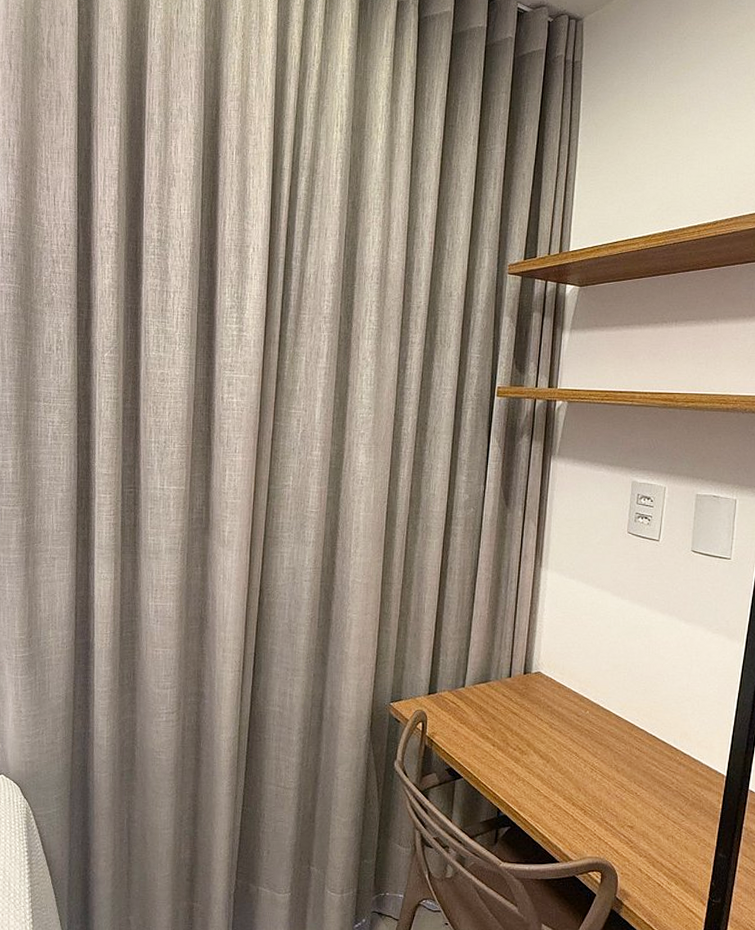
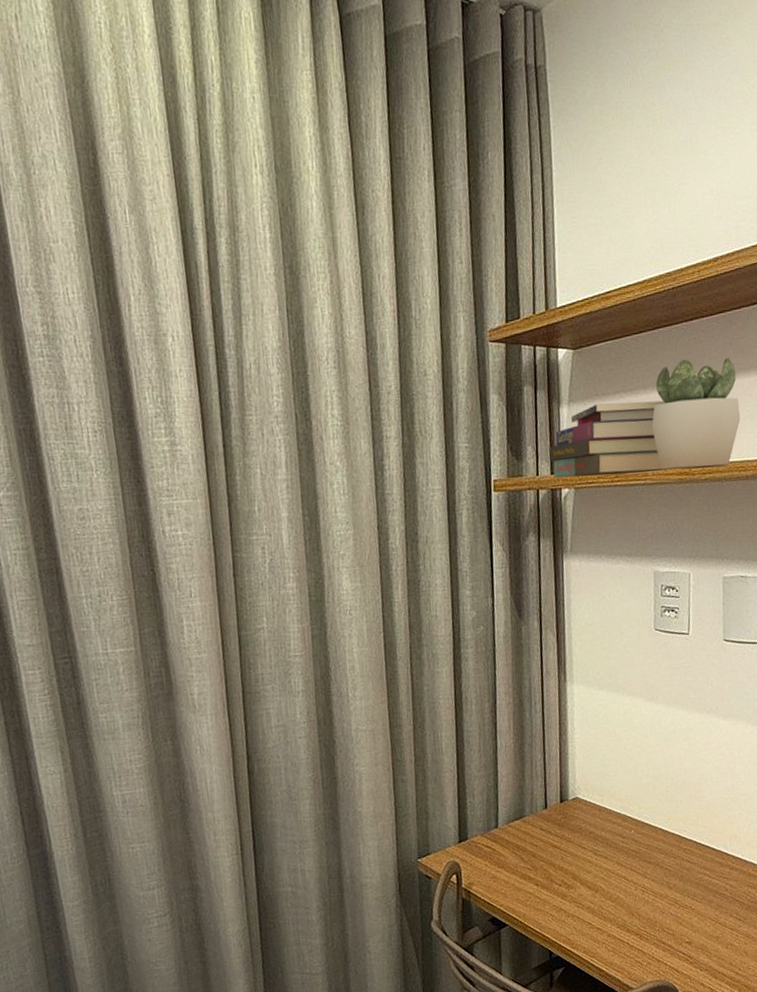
books: none [549,334,657,396] -> present [549,400,667,479]
succulent plant: none [642,303,726,398] -> present [651,358,741,471]

